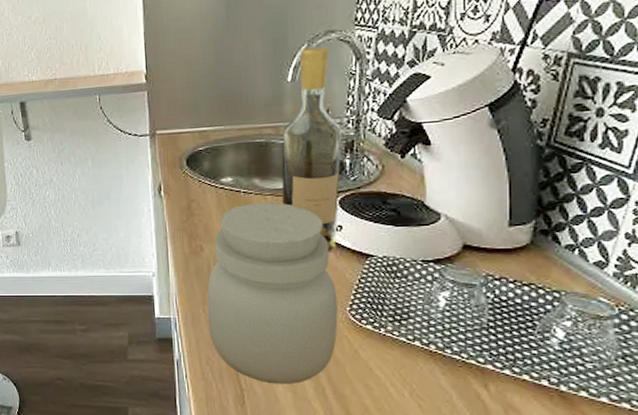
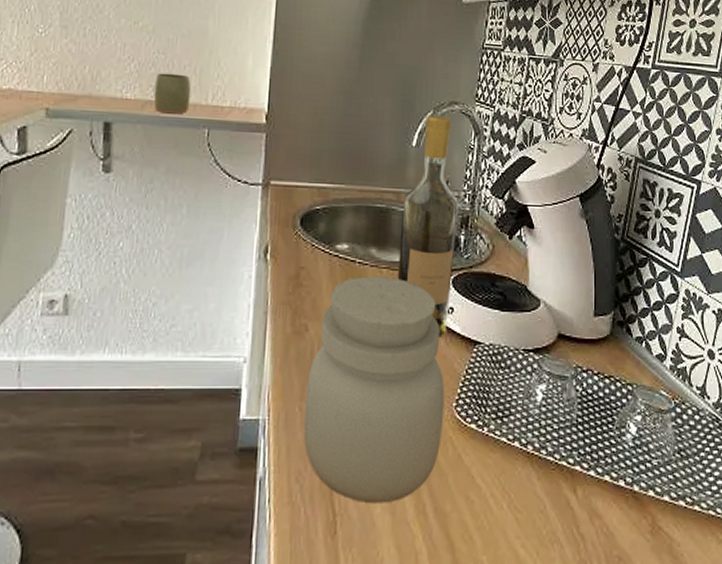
mug: none [51,53,81,88] -> present [153,73,192,114]

